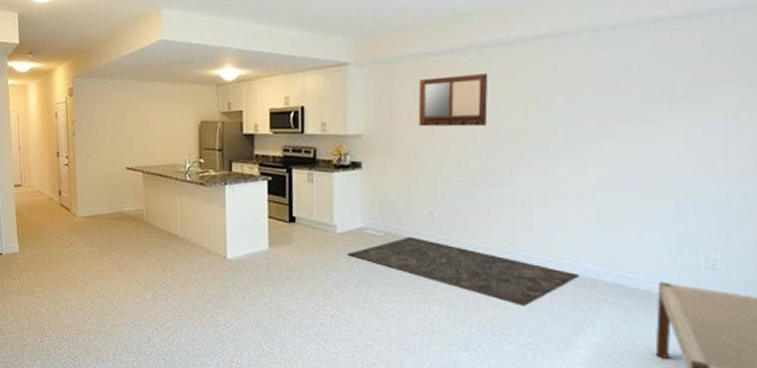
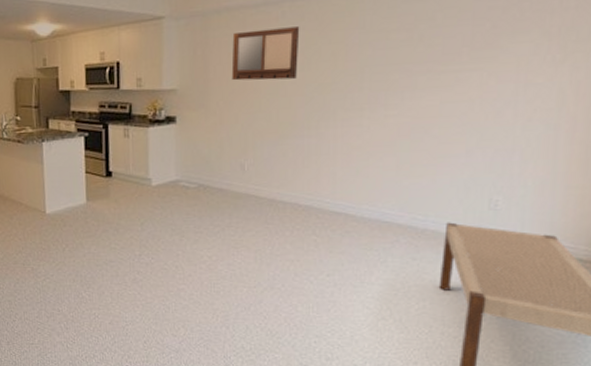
rug: present [347,236,580,306] -> none [162,187,376,248]

